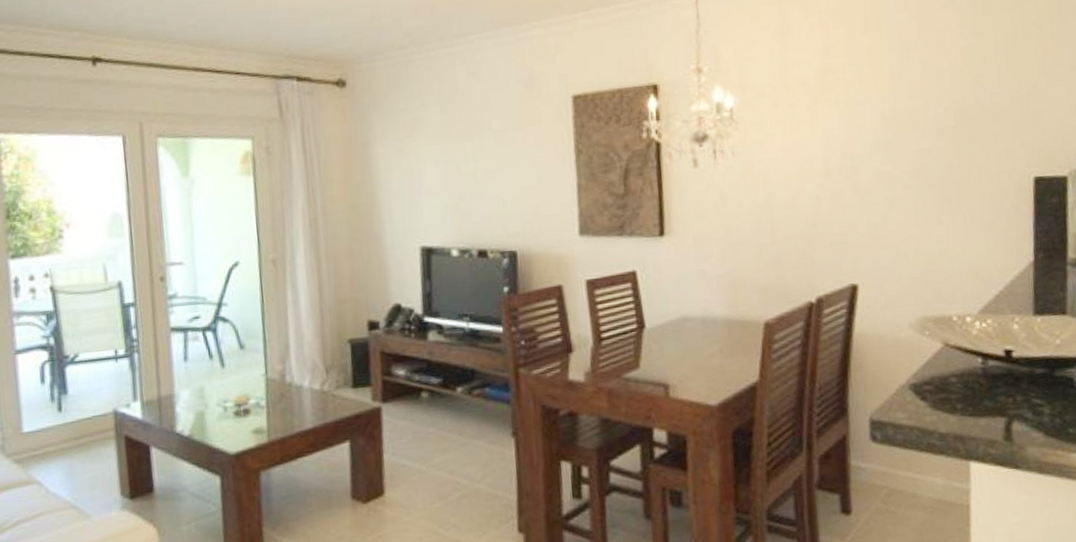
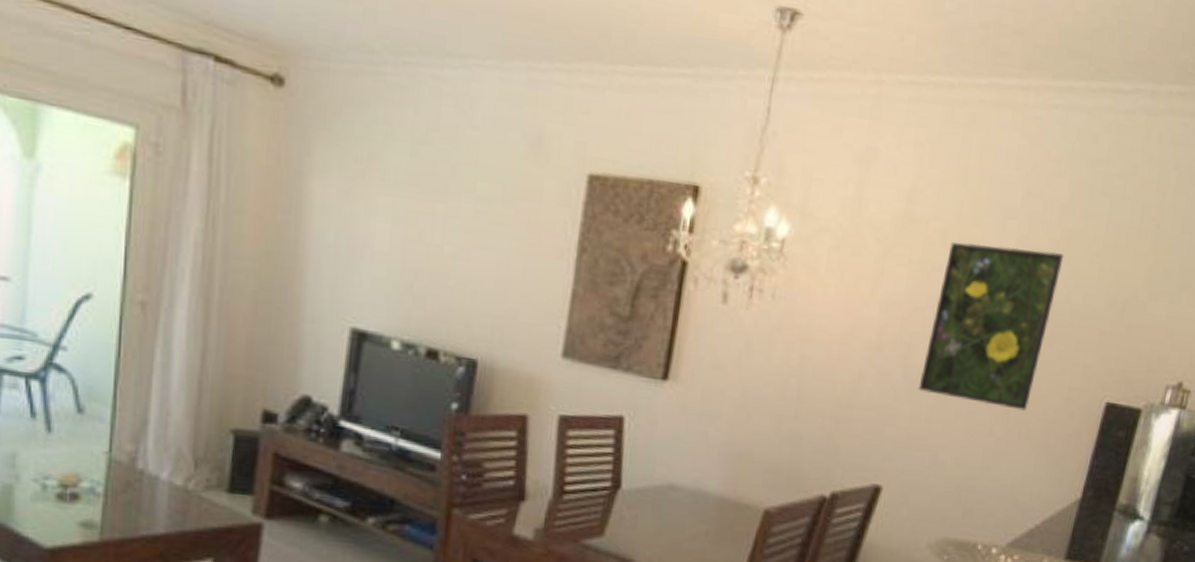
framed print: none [866,67,967,202] -> present [918,241,1064,411]

